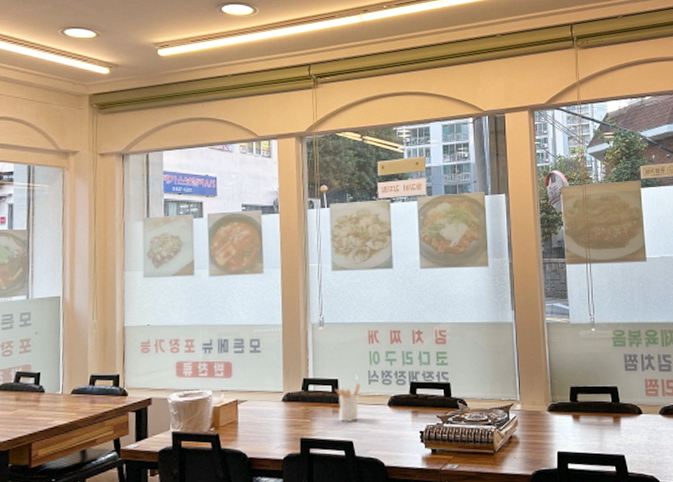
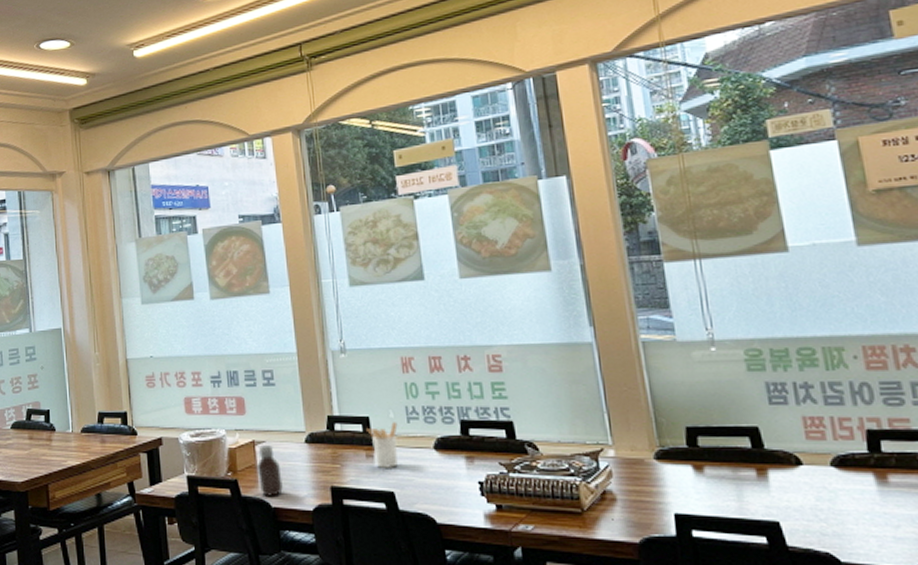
bottle: none [238,404,259,448] -> present [257,446,283,496]

